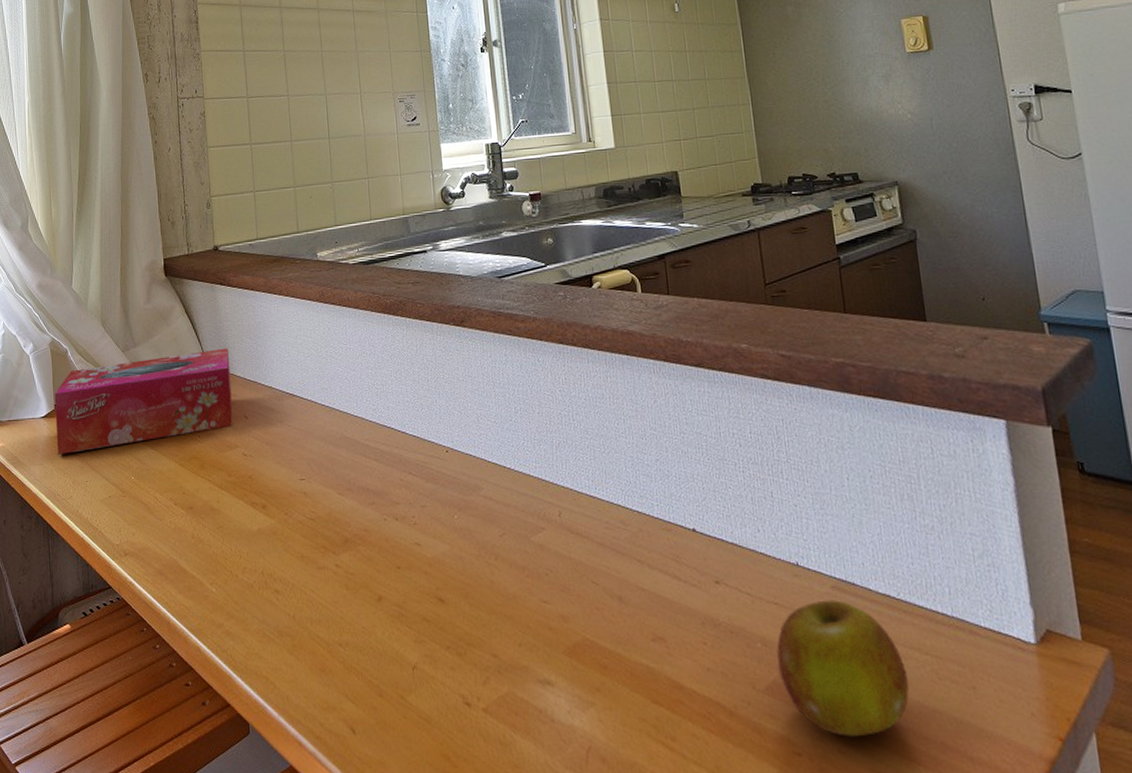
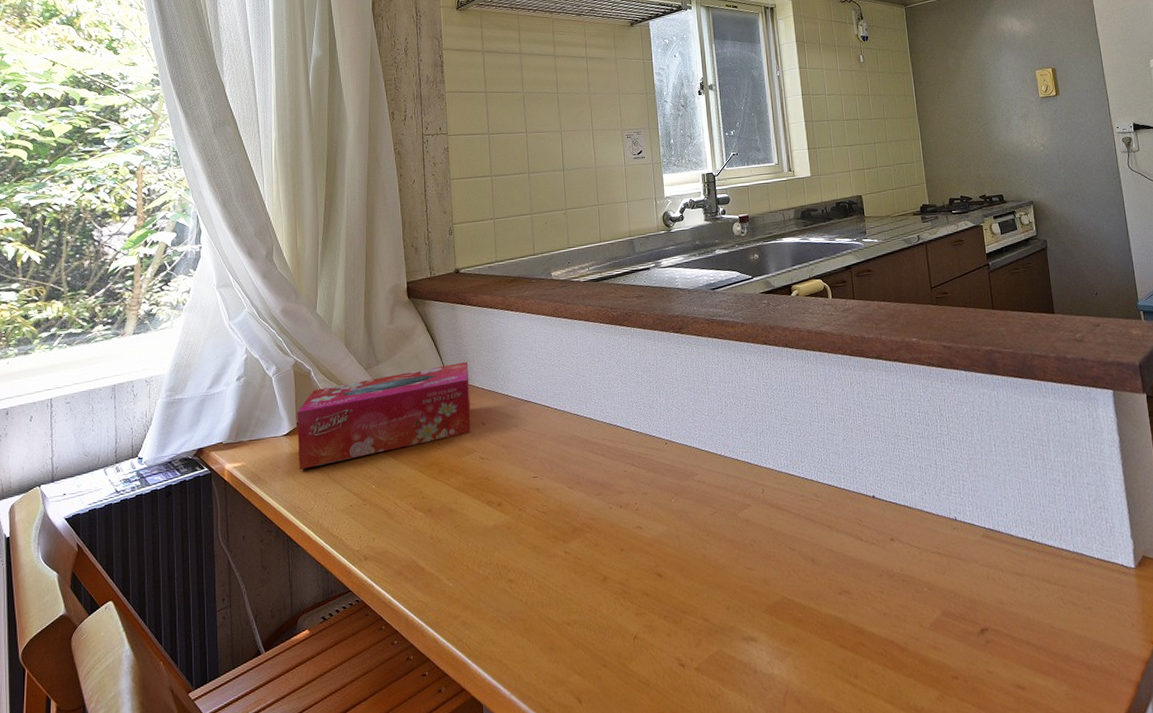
fruit: present [776,600,910,737] -> none [939,546,1042,659]

